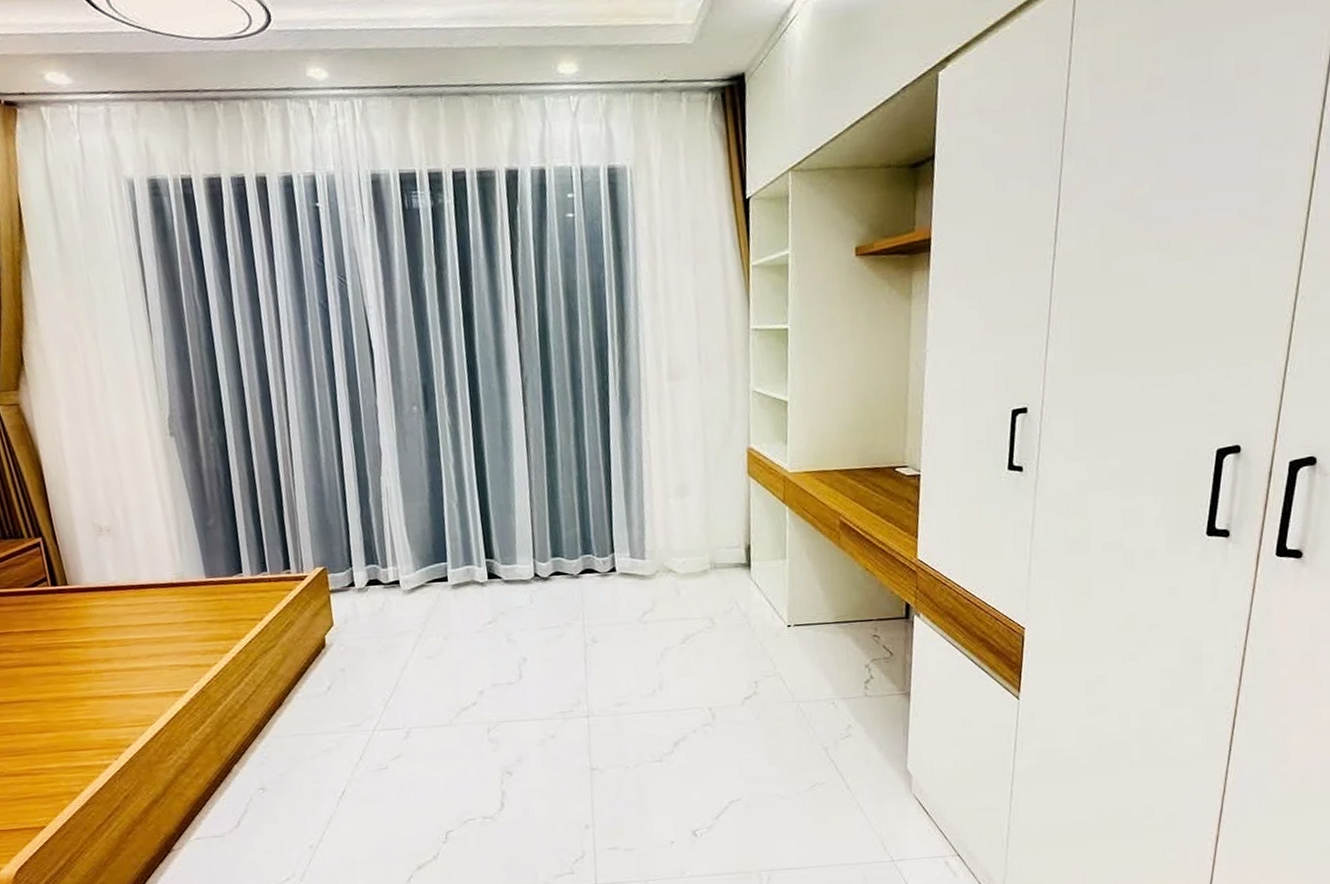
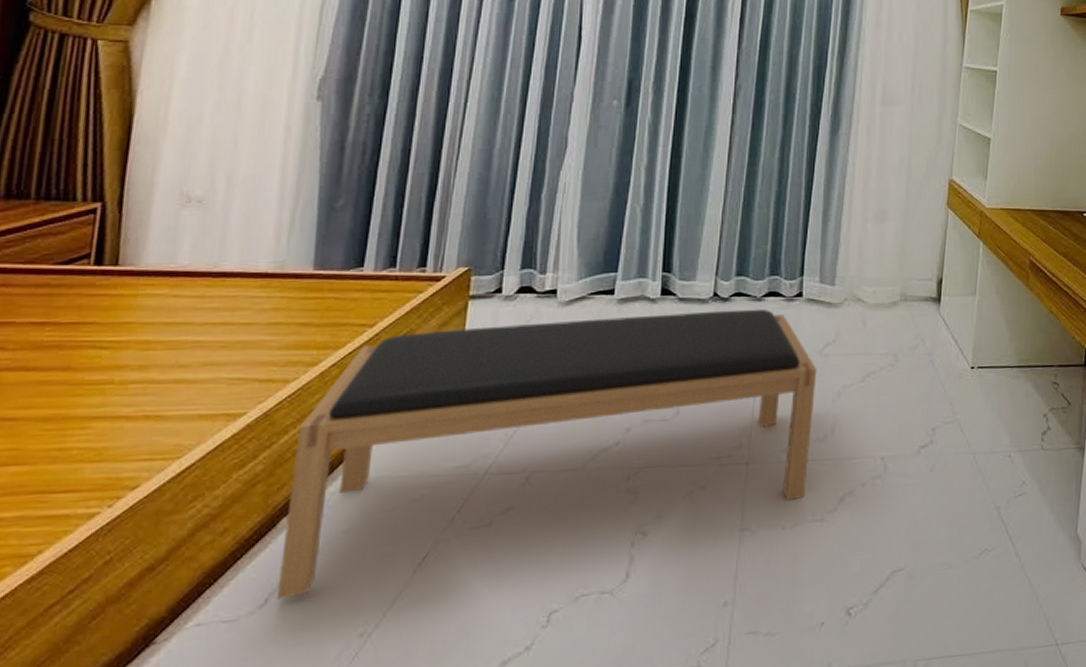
bench: none [227,584,643,822] -> present [276,308,817,600]

